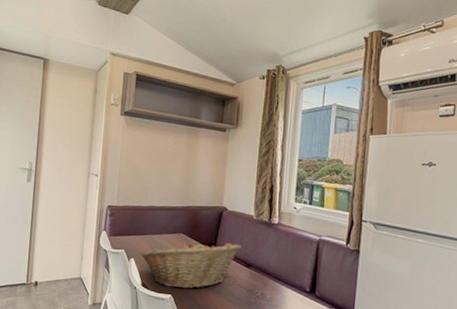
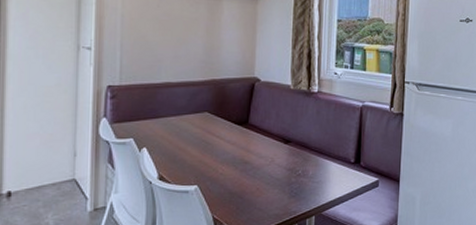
fruit basket: present [140,239,241,289] -> none [155,118,278,177]

